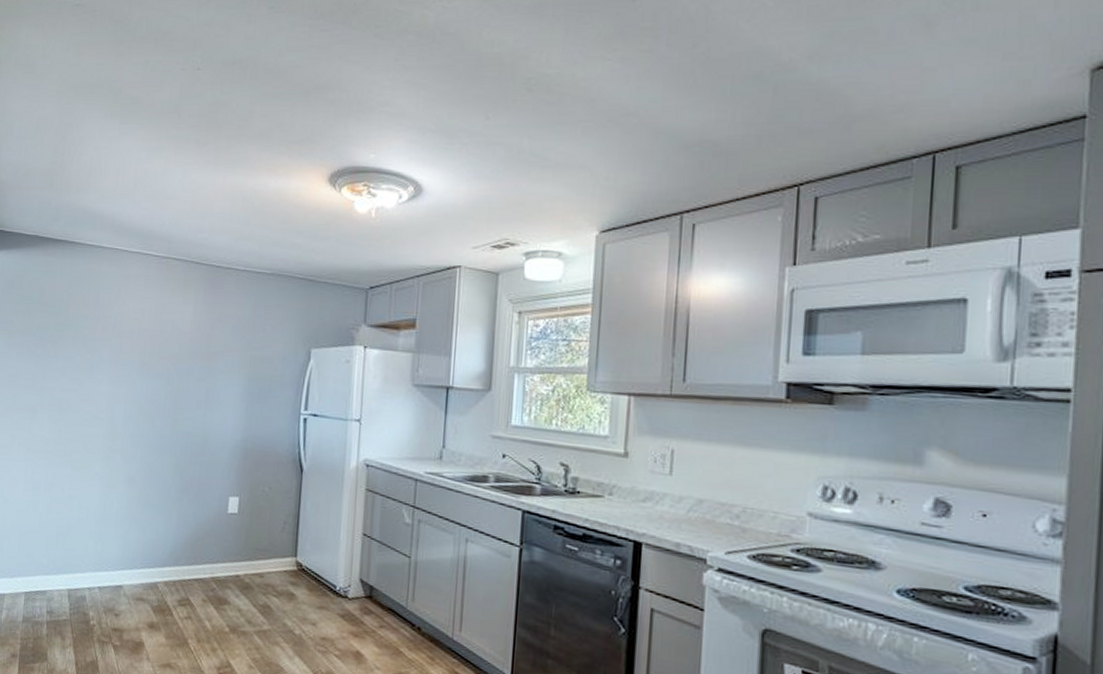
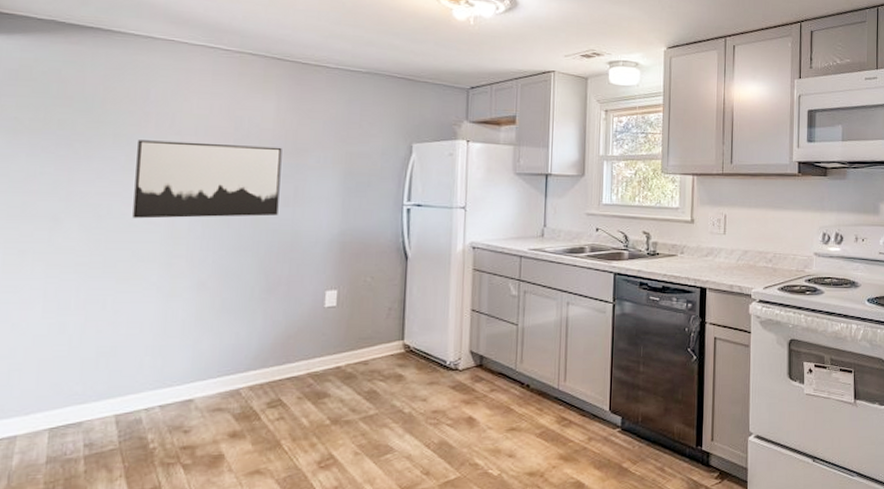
wall art: none [84,341,197,418] -> present [132,140,282,219]

